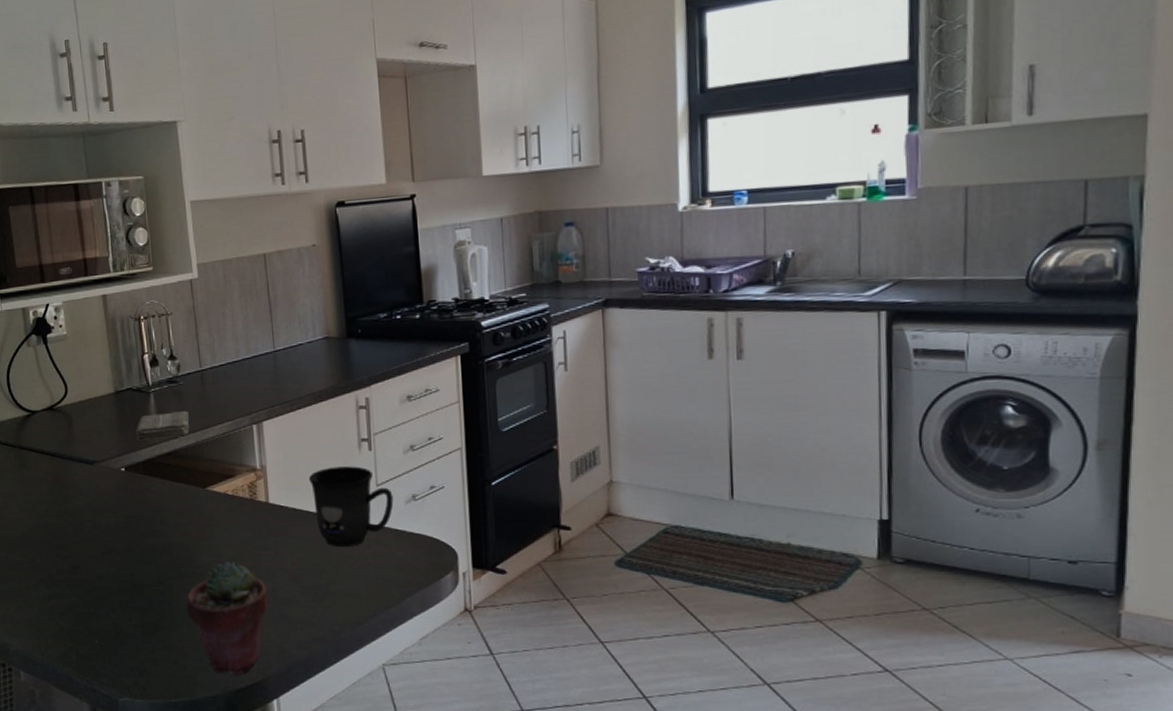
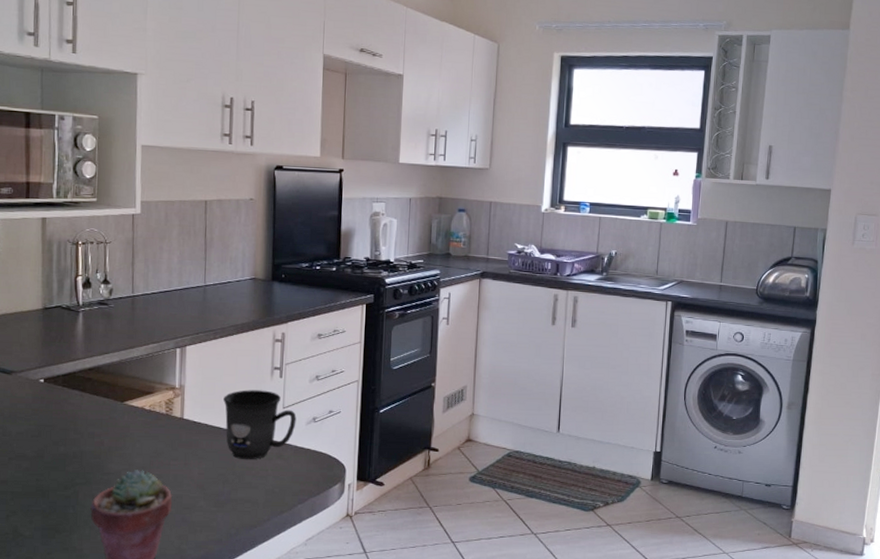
washcloth: present [136,410,189,441] -> none [60,330,115,356]

